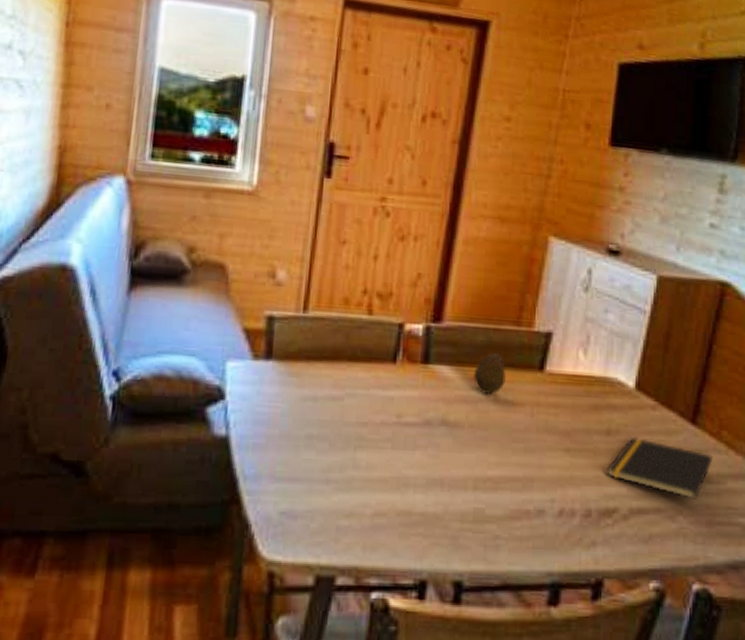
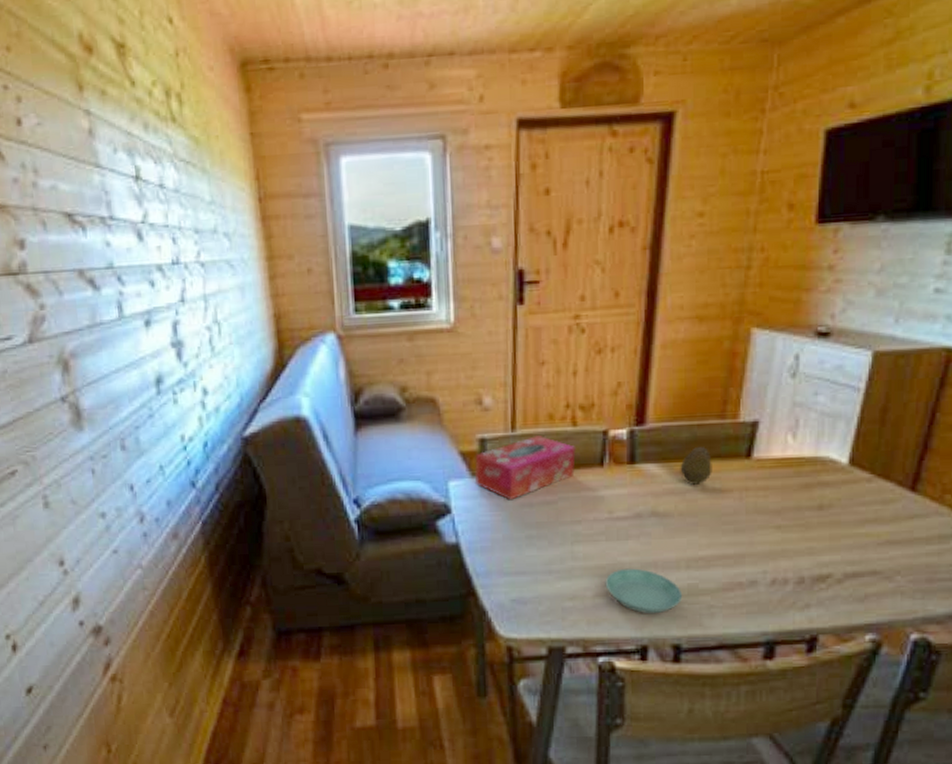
tissue box: none [256,320,369,391] -> present [474,436,576,500]
saucer: none [386,484,468,542] -> present [605,568,683,614]
notepad: present [607,436,712,500] -> none [820,508,934,560]

